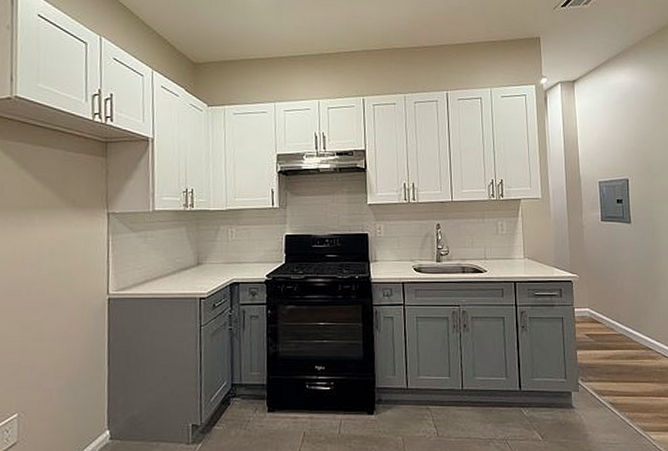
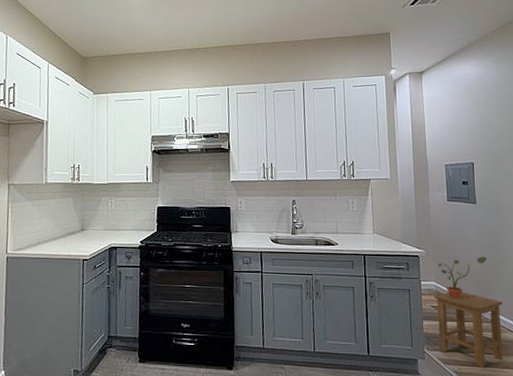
stool: none [588,317,659,398] -> present [434,291,503,369]
potted plant: none [592,279,642,326] -> present [438,256,487,300]

